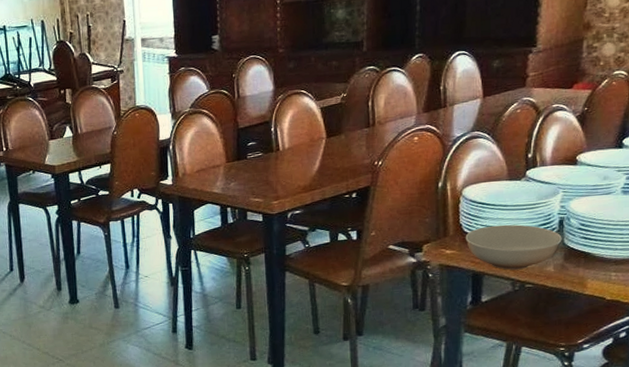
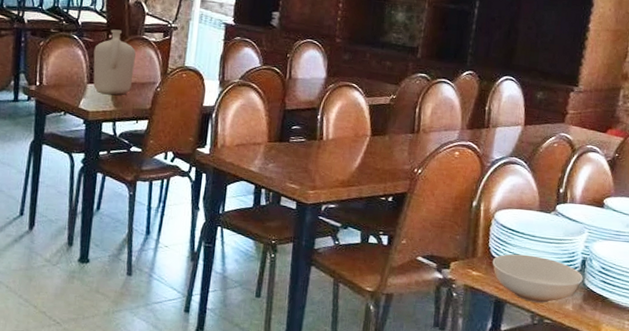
water jug: none [49,84,90,148] -> present [93,29,136,96]

